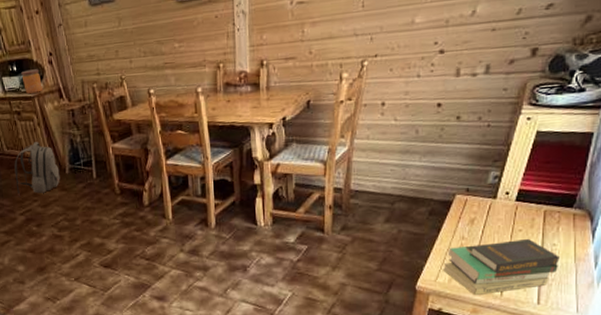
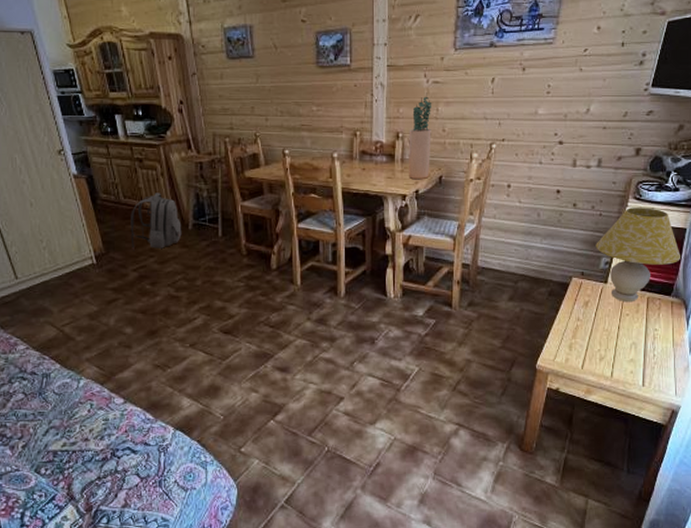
jar: present [21,69,44,95] -> none [147,116,171,142]
vase: none [273,15,298,107] -> present [408,92,432,180]
books: present [443,238,560,295] -> none [561,322,661,375]
table lamp: none [483,113,586,218] -> present [596,208,680,302]

